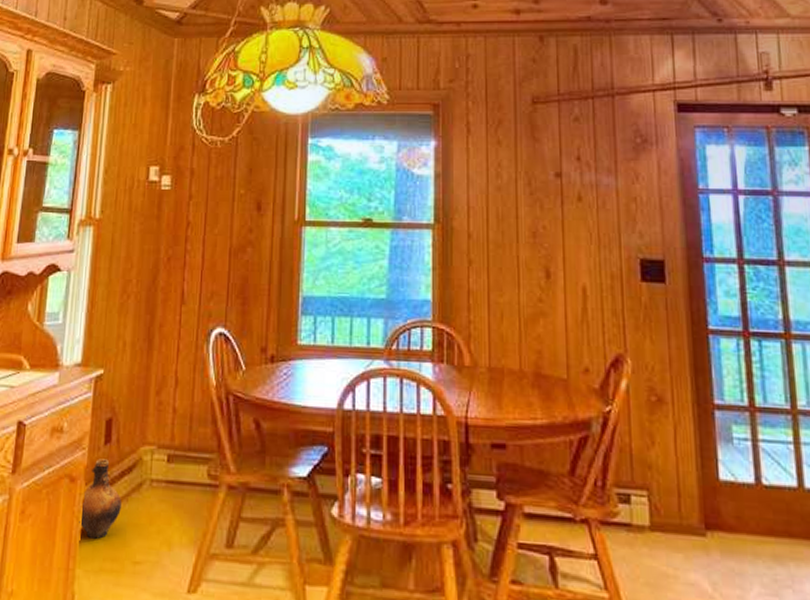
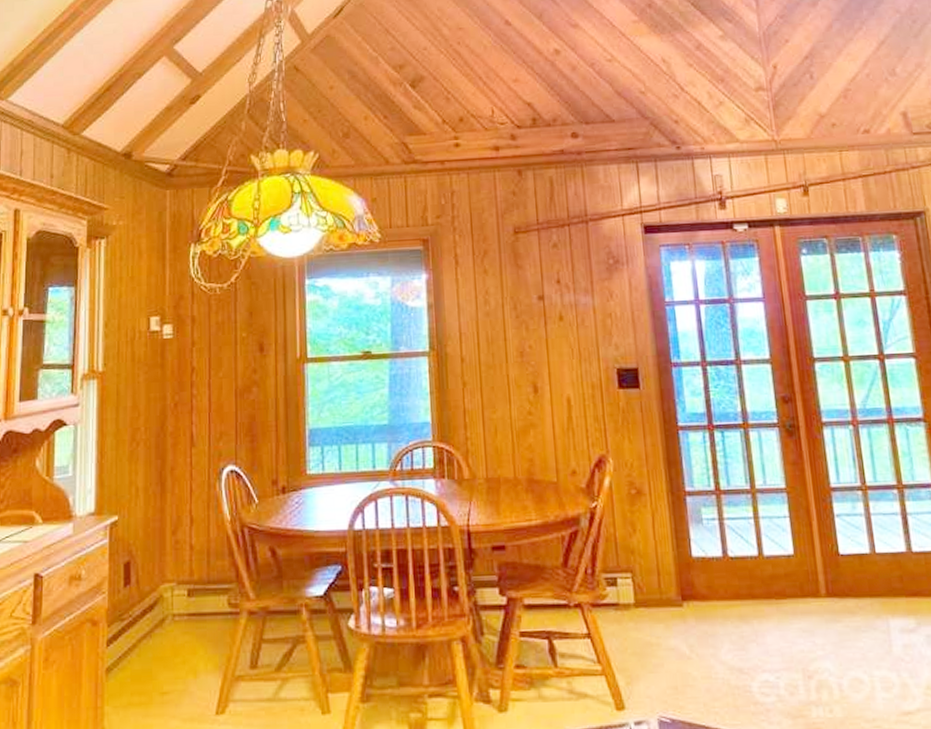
ceramic jug: present [79,459,121,539] -> none [104,600,145,676]

